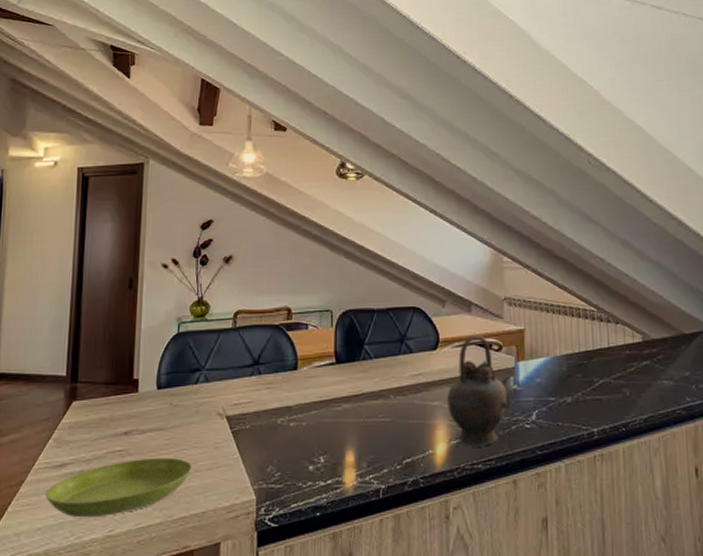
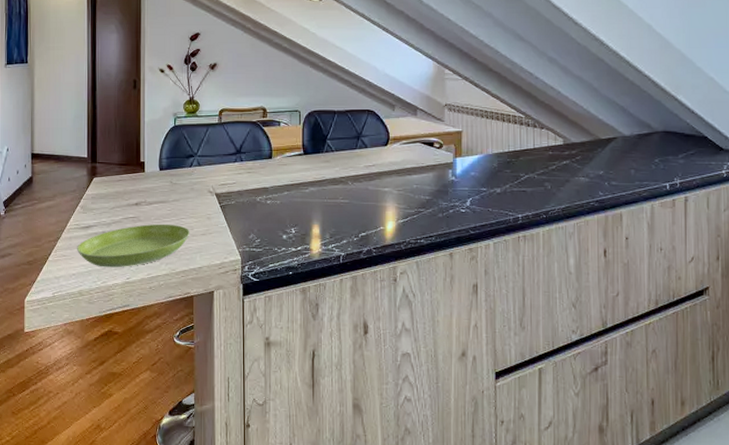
teapot: present [447,334,511,447] -> none [396,134,449,226]

